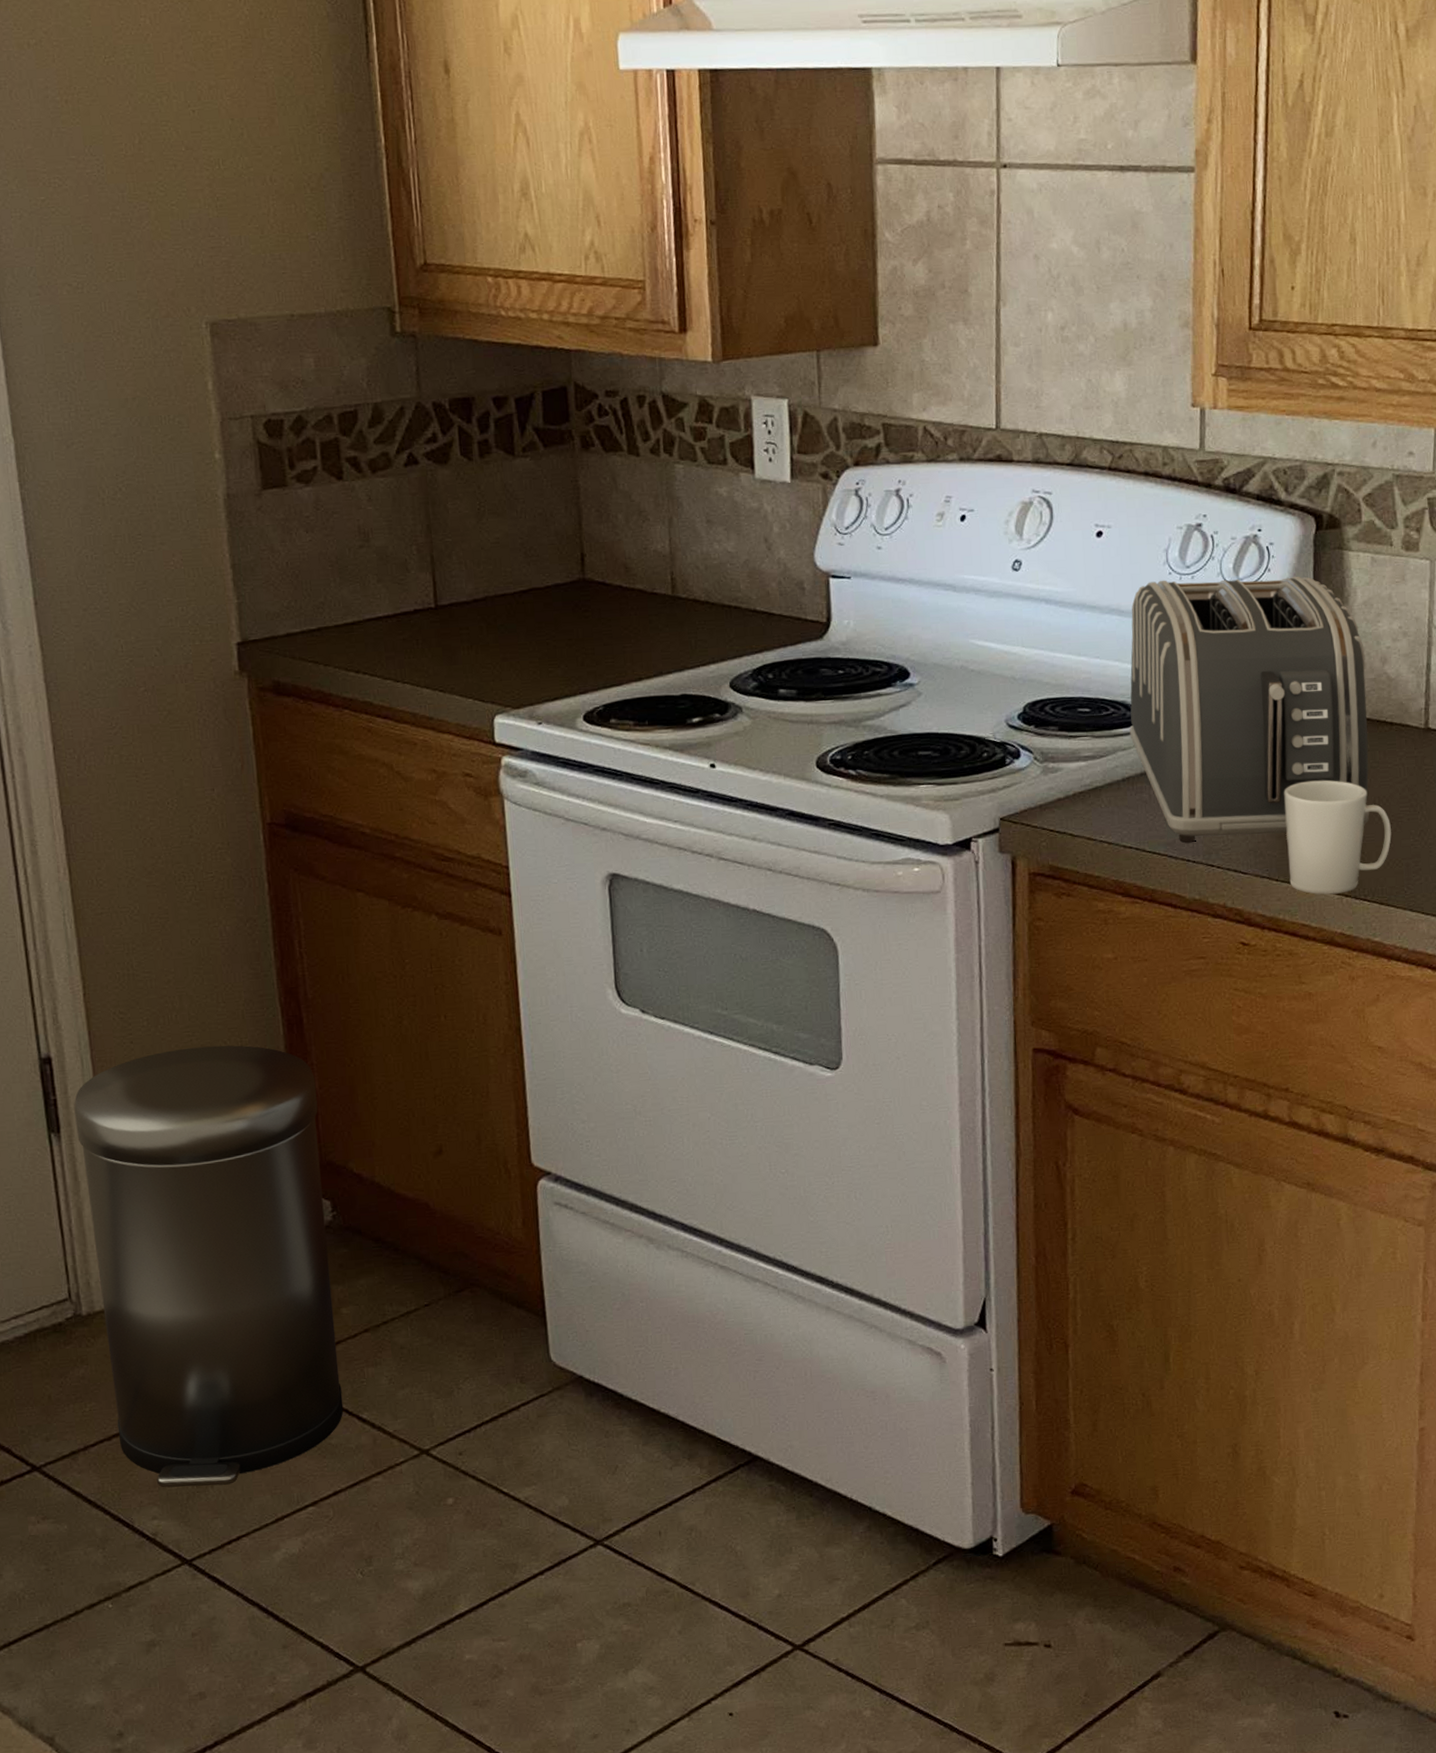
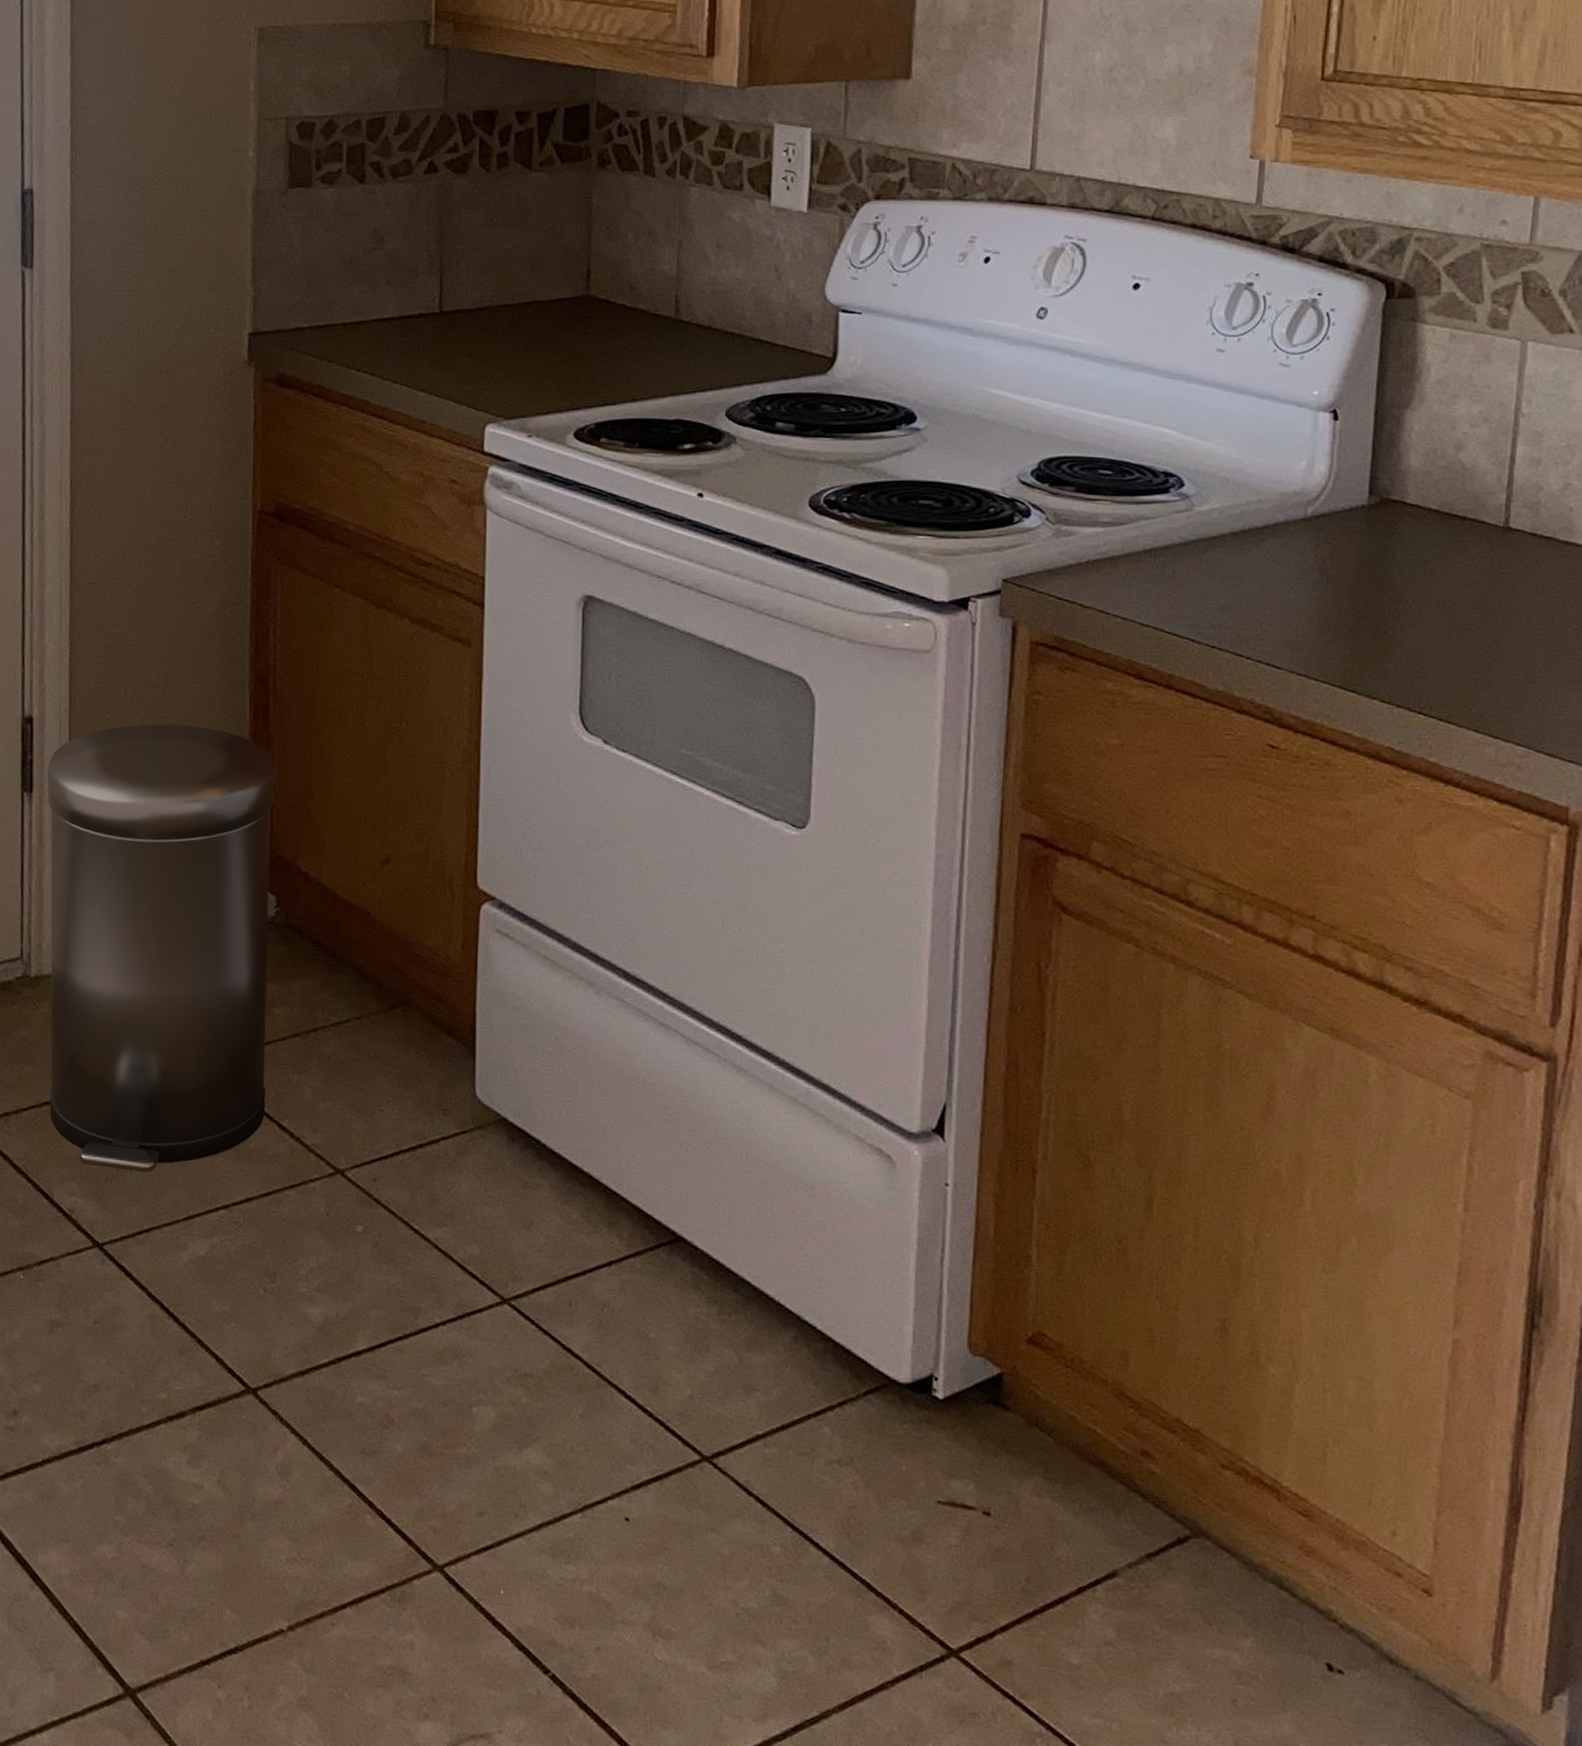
toaster: present [1129,576,1369,844] -> none [1155,340,1436,628]
mug: present [1284,780,1392,895] -> none [1330,573,1457,703]

